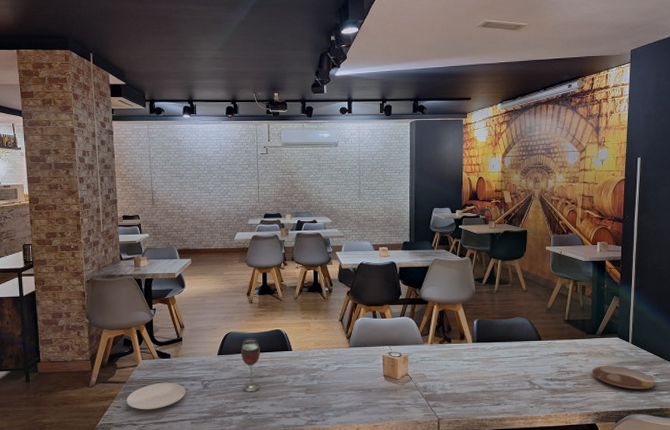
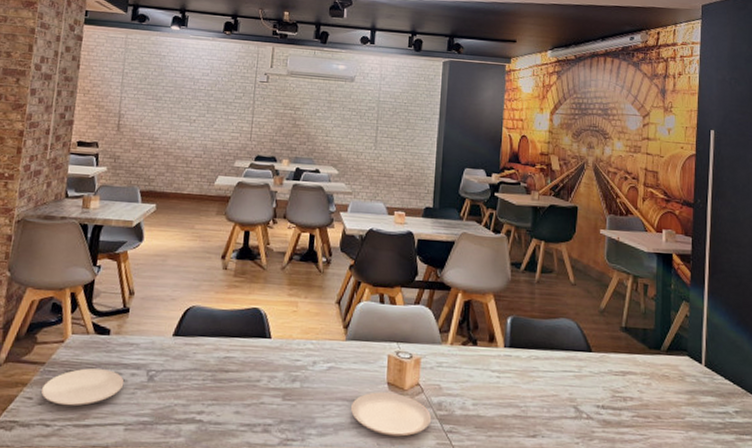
wineglass: present [241,338,260,392] -> none [201,316,230,392]
plate: none [358,382,420,413] -> present [351,392,432,437]
plate: present [592,365,656,390] -> none [655,393,736,431]

